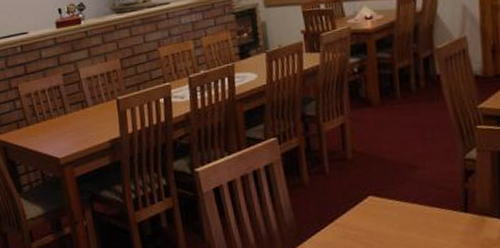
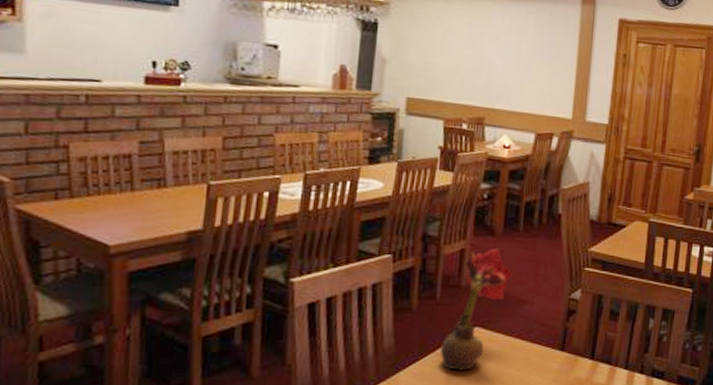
flower: none [338,119,398,238] -> present [439,248,512,371]

